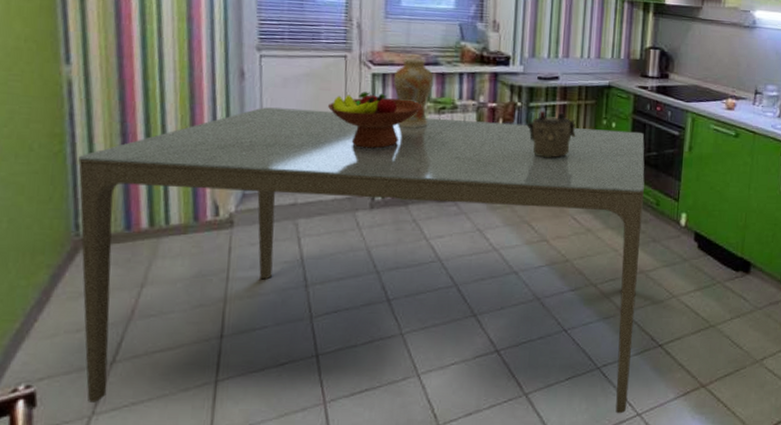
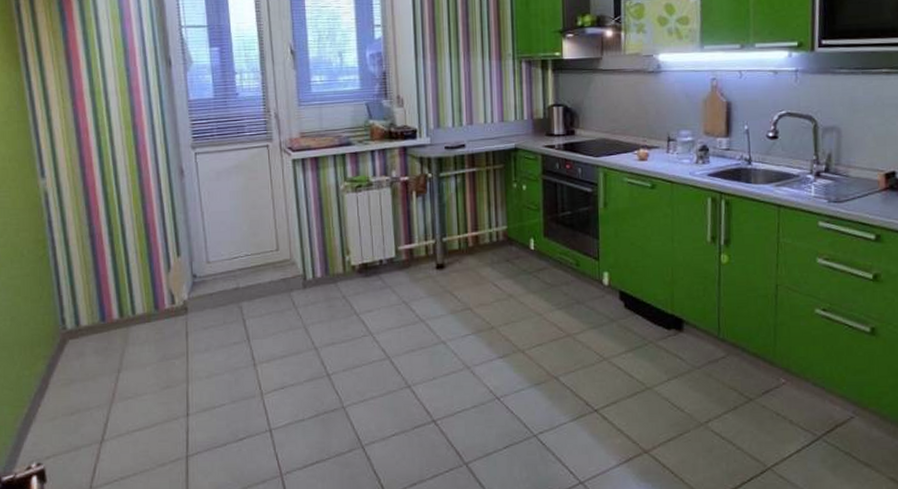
dining table: present [78,107,645,414] -> none [59,192,569,482]
fruit bowl: present [328,92,421,149] -> none [257,177,339,231]
vase: present [393,58,434,128] -> none [311,141,348,209]
teapot: present [524,110,576,157] -> none [436,179,488,225]

